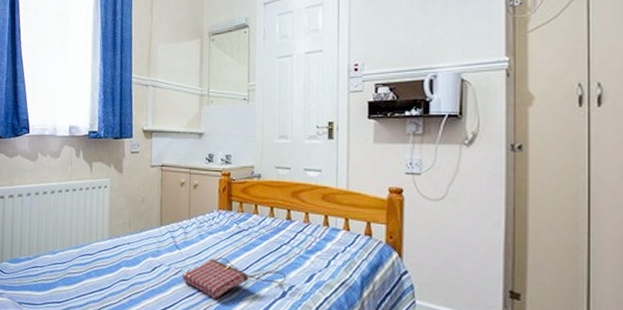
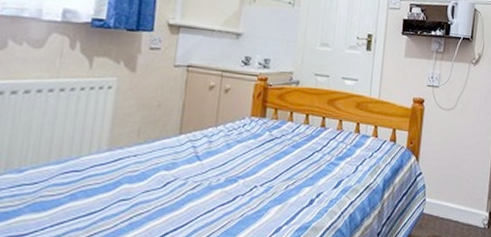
handbag: present [182,257,286,299] -> none [201,168,315,212]

